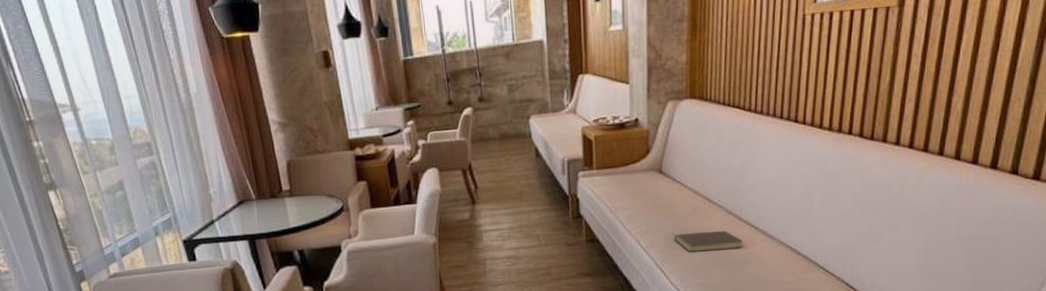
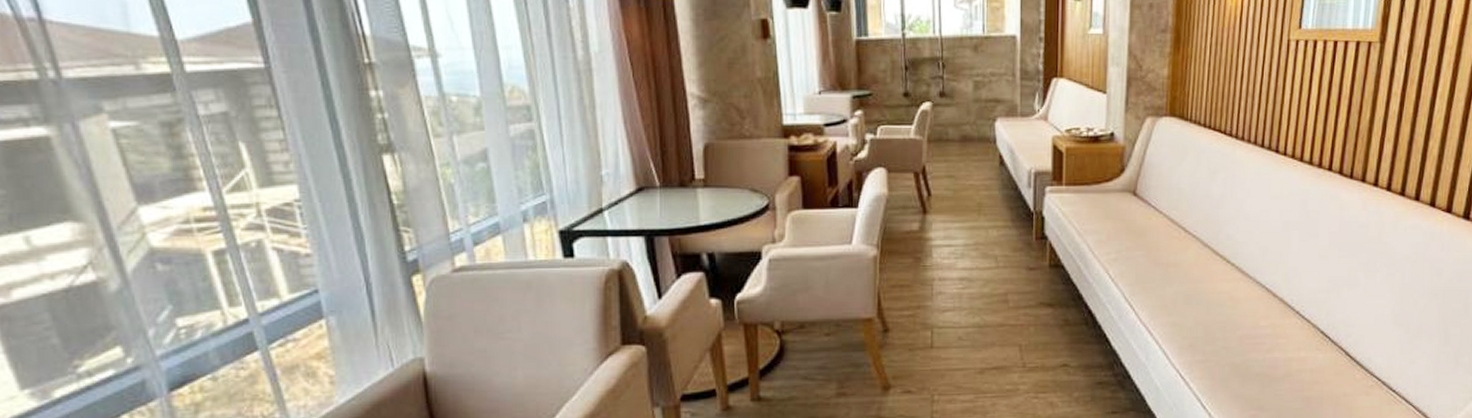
book: present [672,231,743,252] -> none [1143,261,1218,286]

